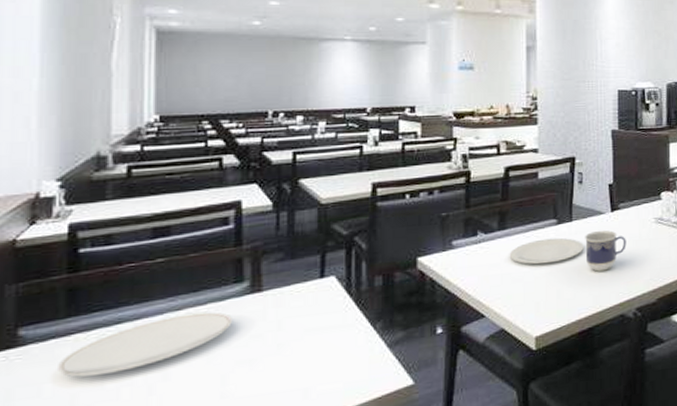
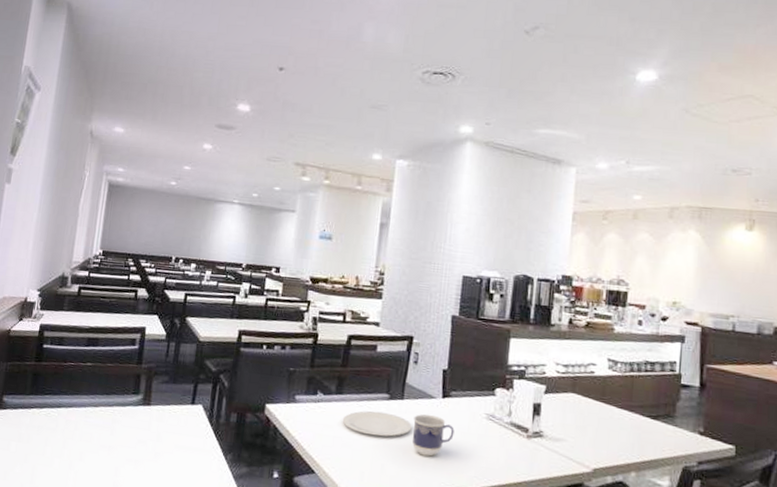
plate: present [56,312,232,377] -> none [20,411,128,446]

